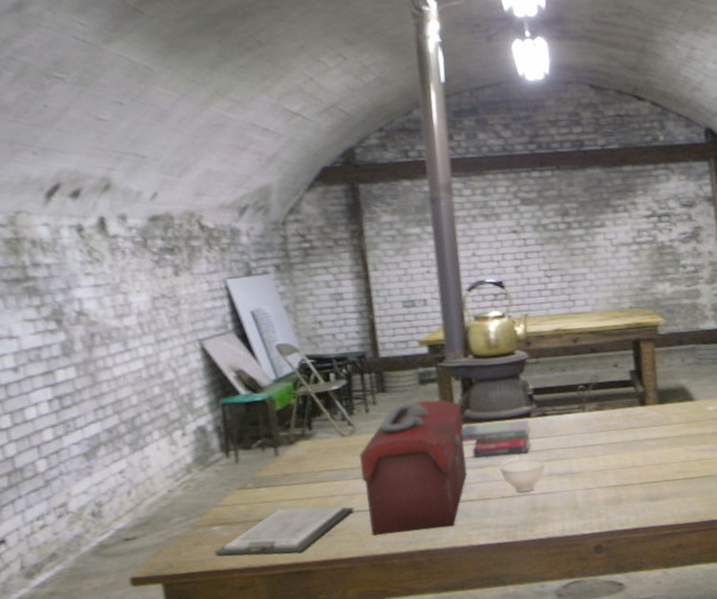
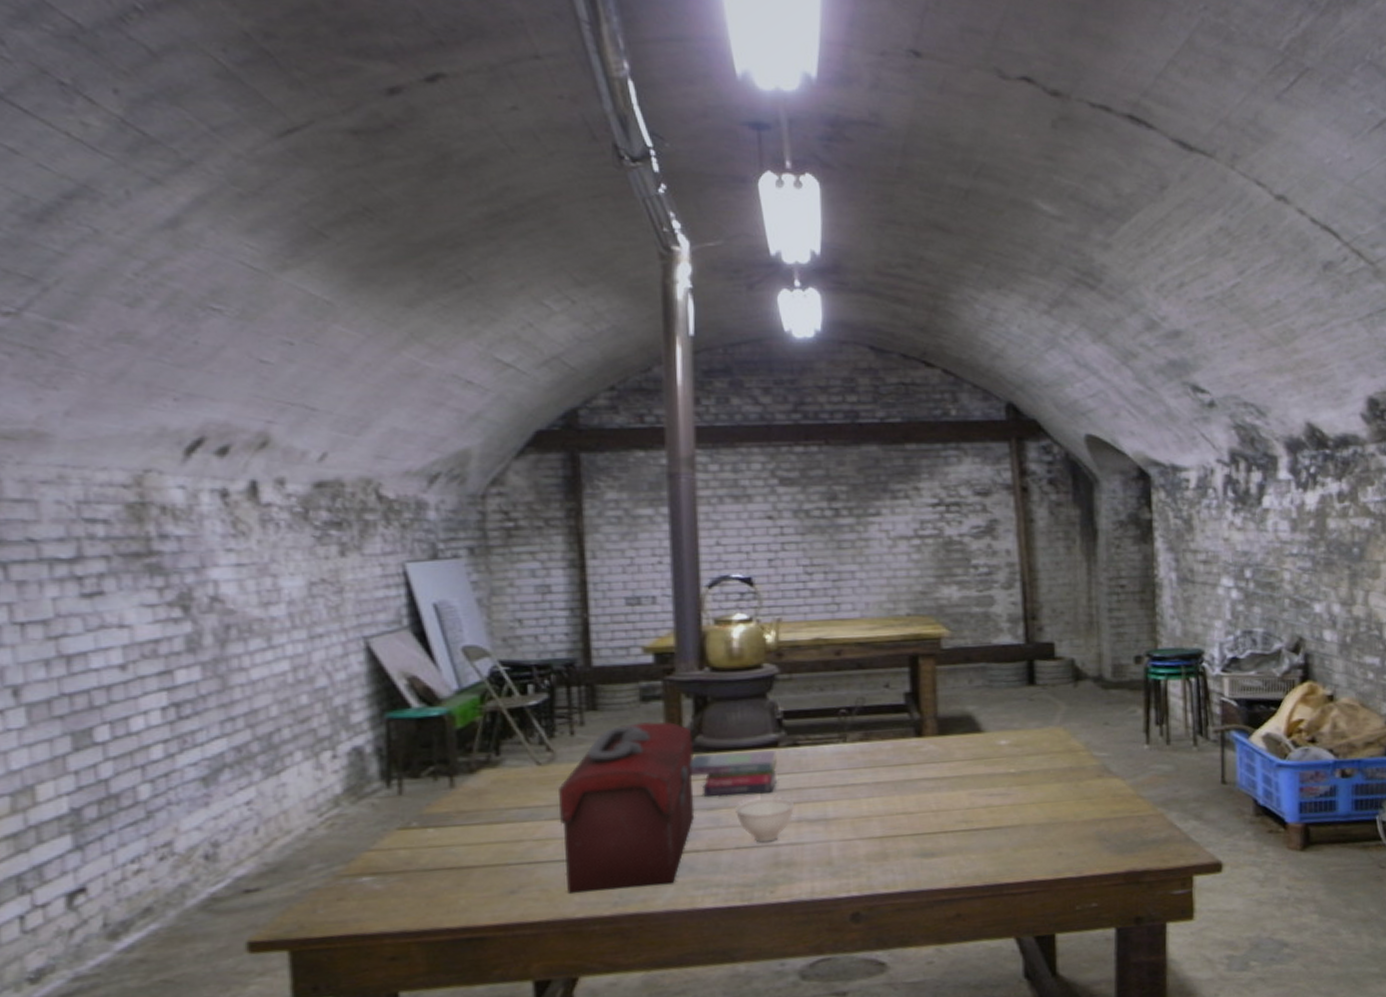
clipboard: present [214,506,354,557] -> none [361,854,547,916]

